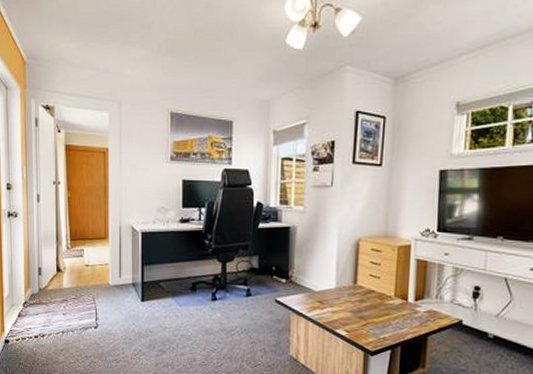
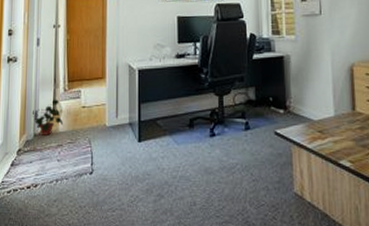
potted plant: none [36,256,67,291] -> present [33,99,63,135]

